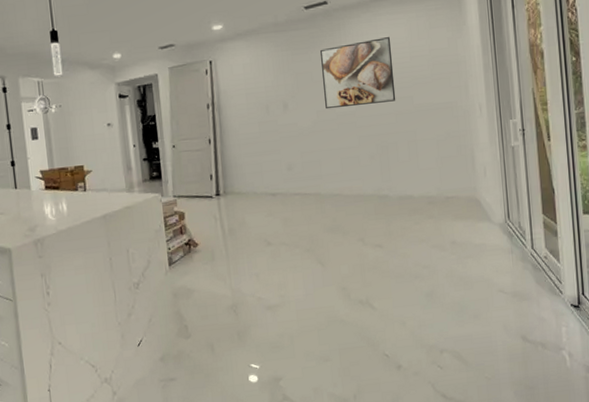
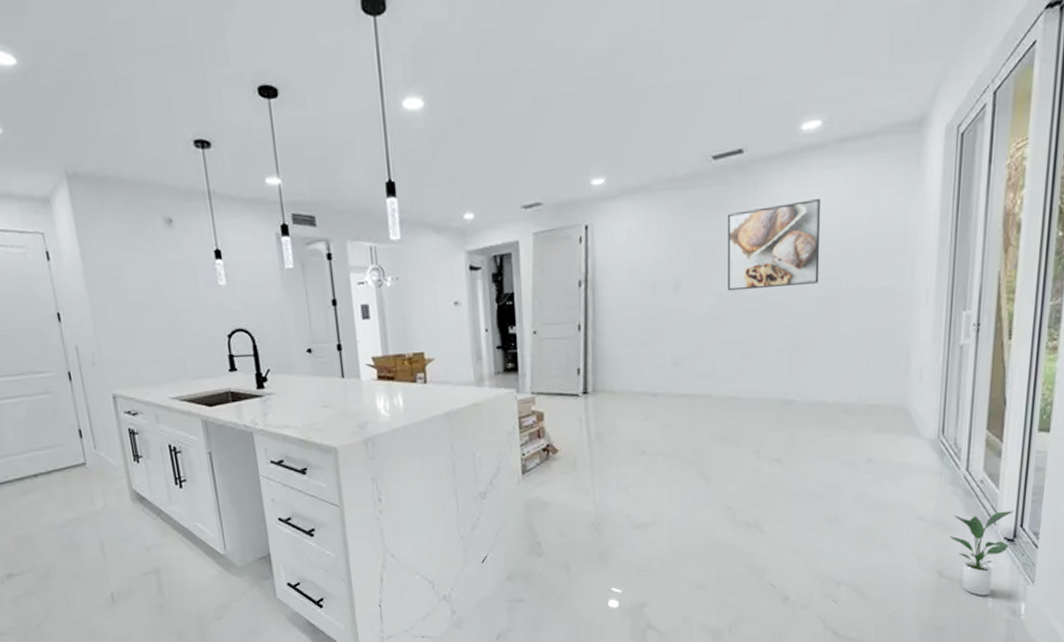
potted plant: none [526,281,577,357] -> present [949,510,1015,596]

